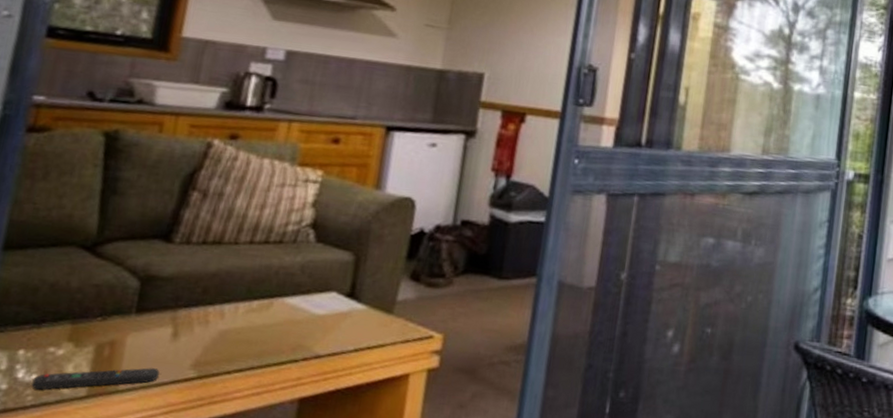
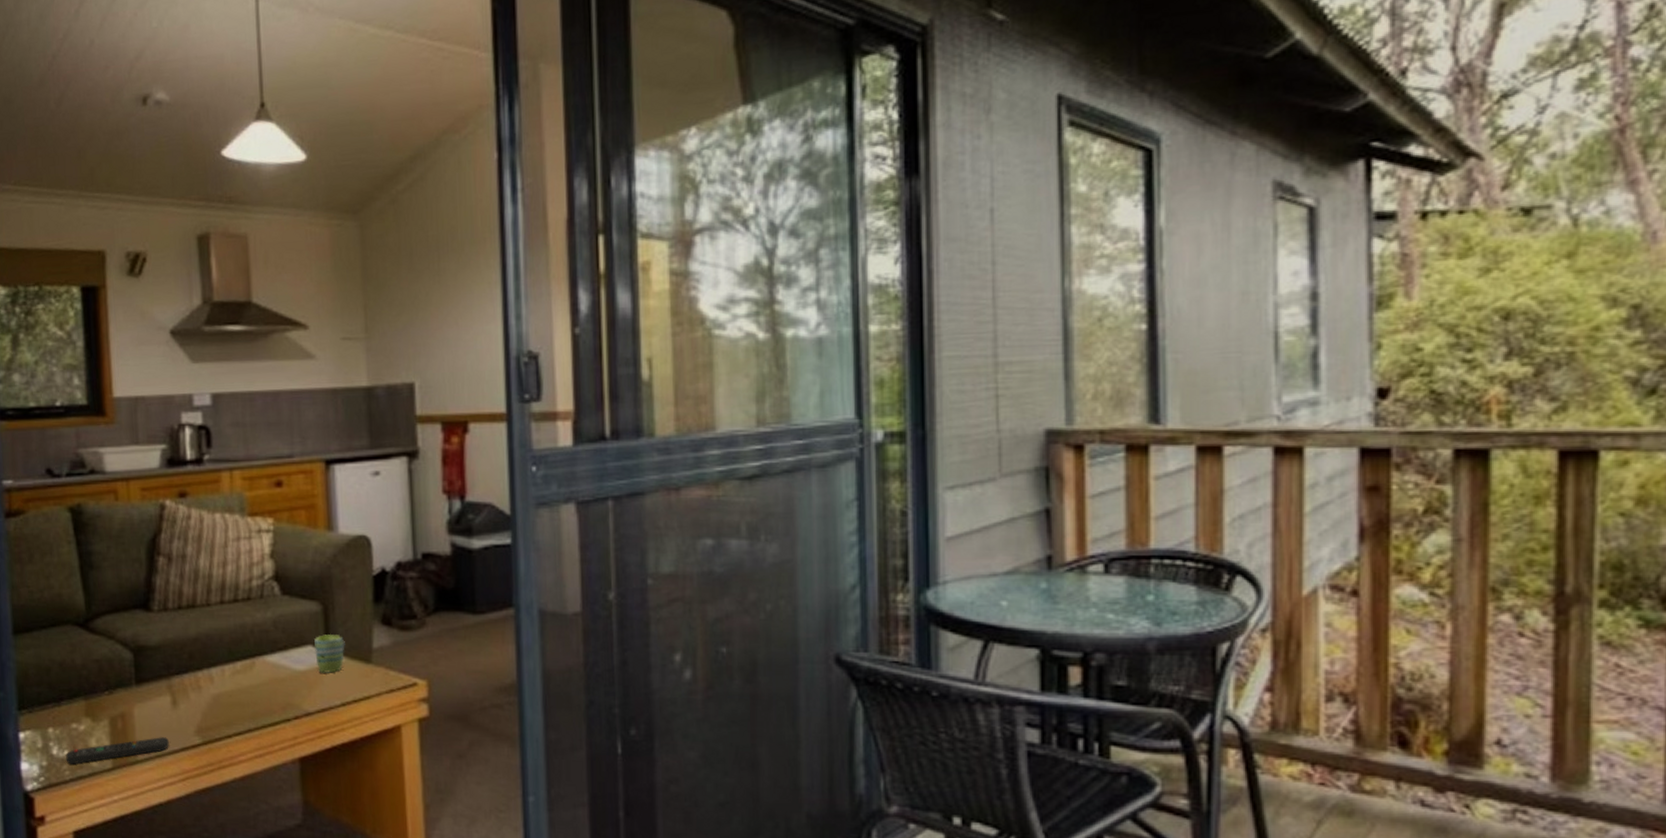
mug: none [337,283,371,320] -> present [314,634,345,673]

